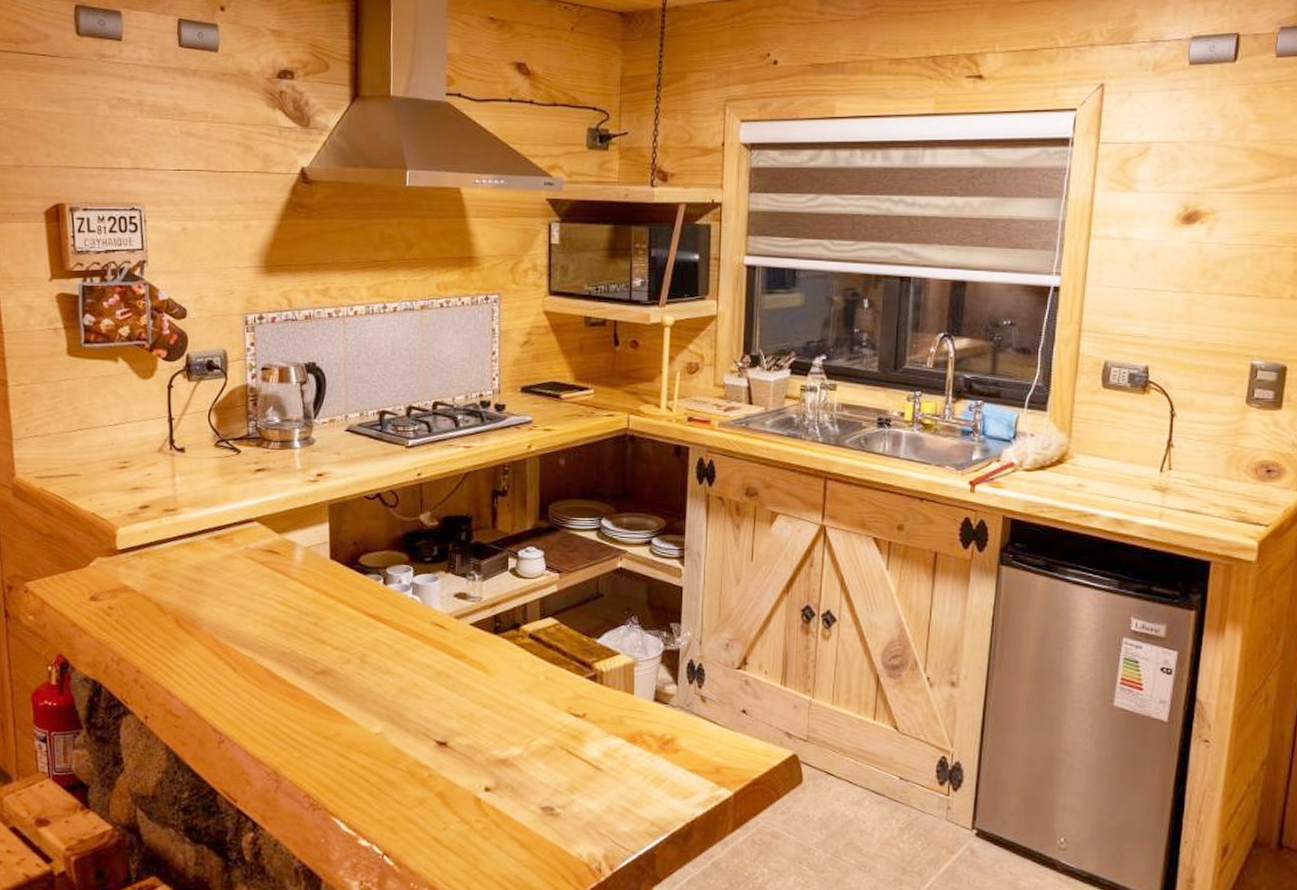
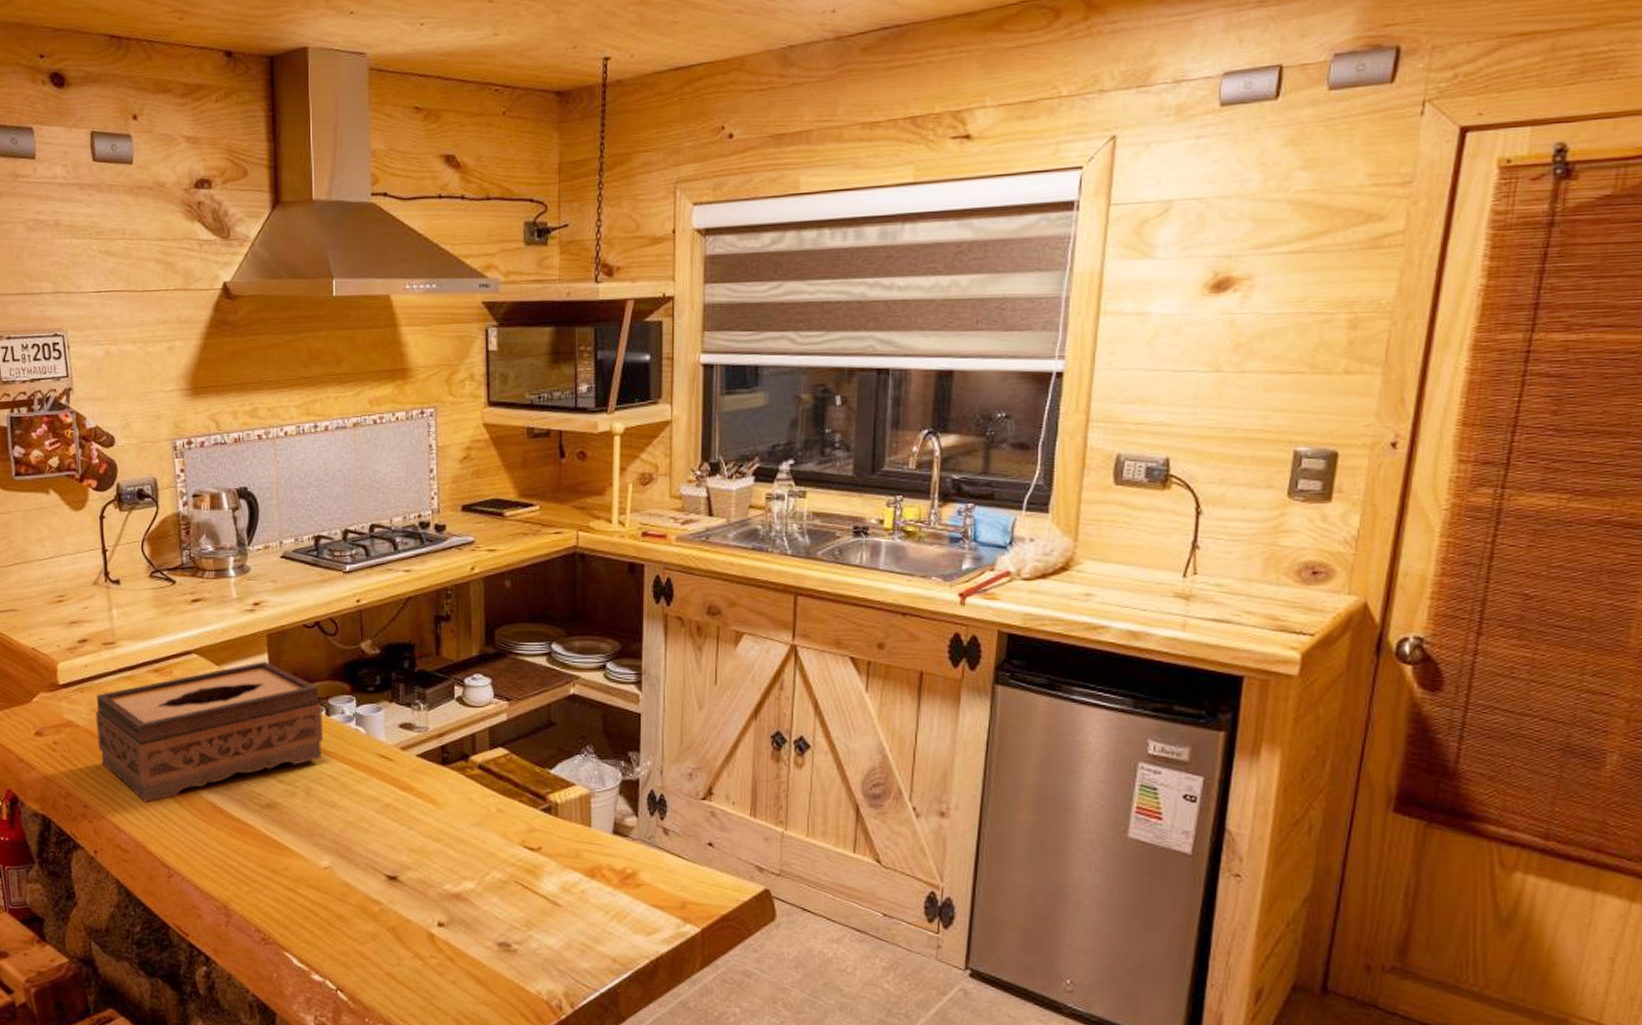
tissue box: none [153,530,380,668] -> present [95,661,324,803]

